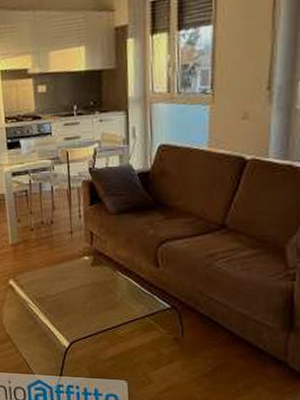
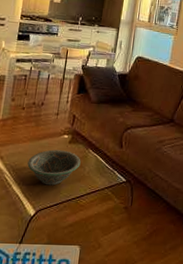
decorative bowl: none [50,274,110,315] -> present [27,149,81,186]

